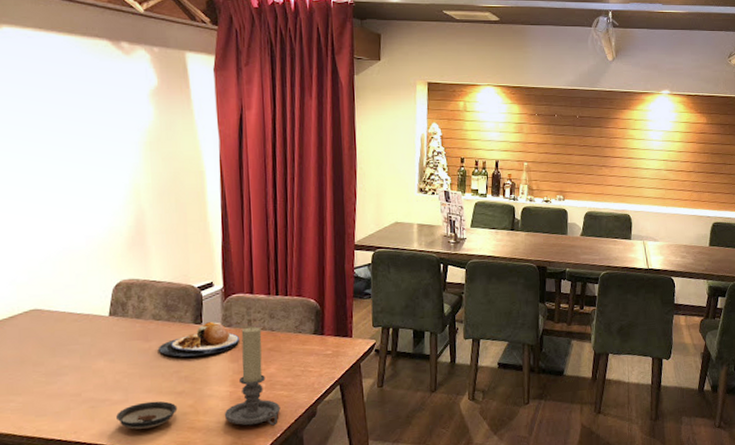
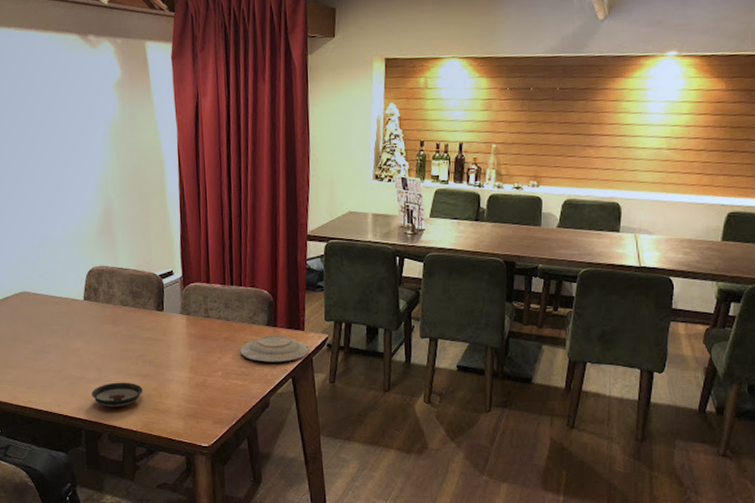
plate: present [159,322,240,357] -> none [126,309,198,342]
candle holder: present [224,326,281,426] -> none [184,315,236,414]
plate: none [286,342,358,371] -> present [240,334,310,363]

